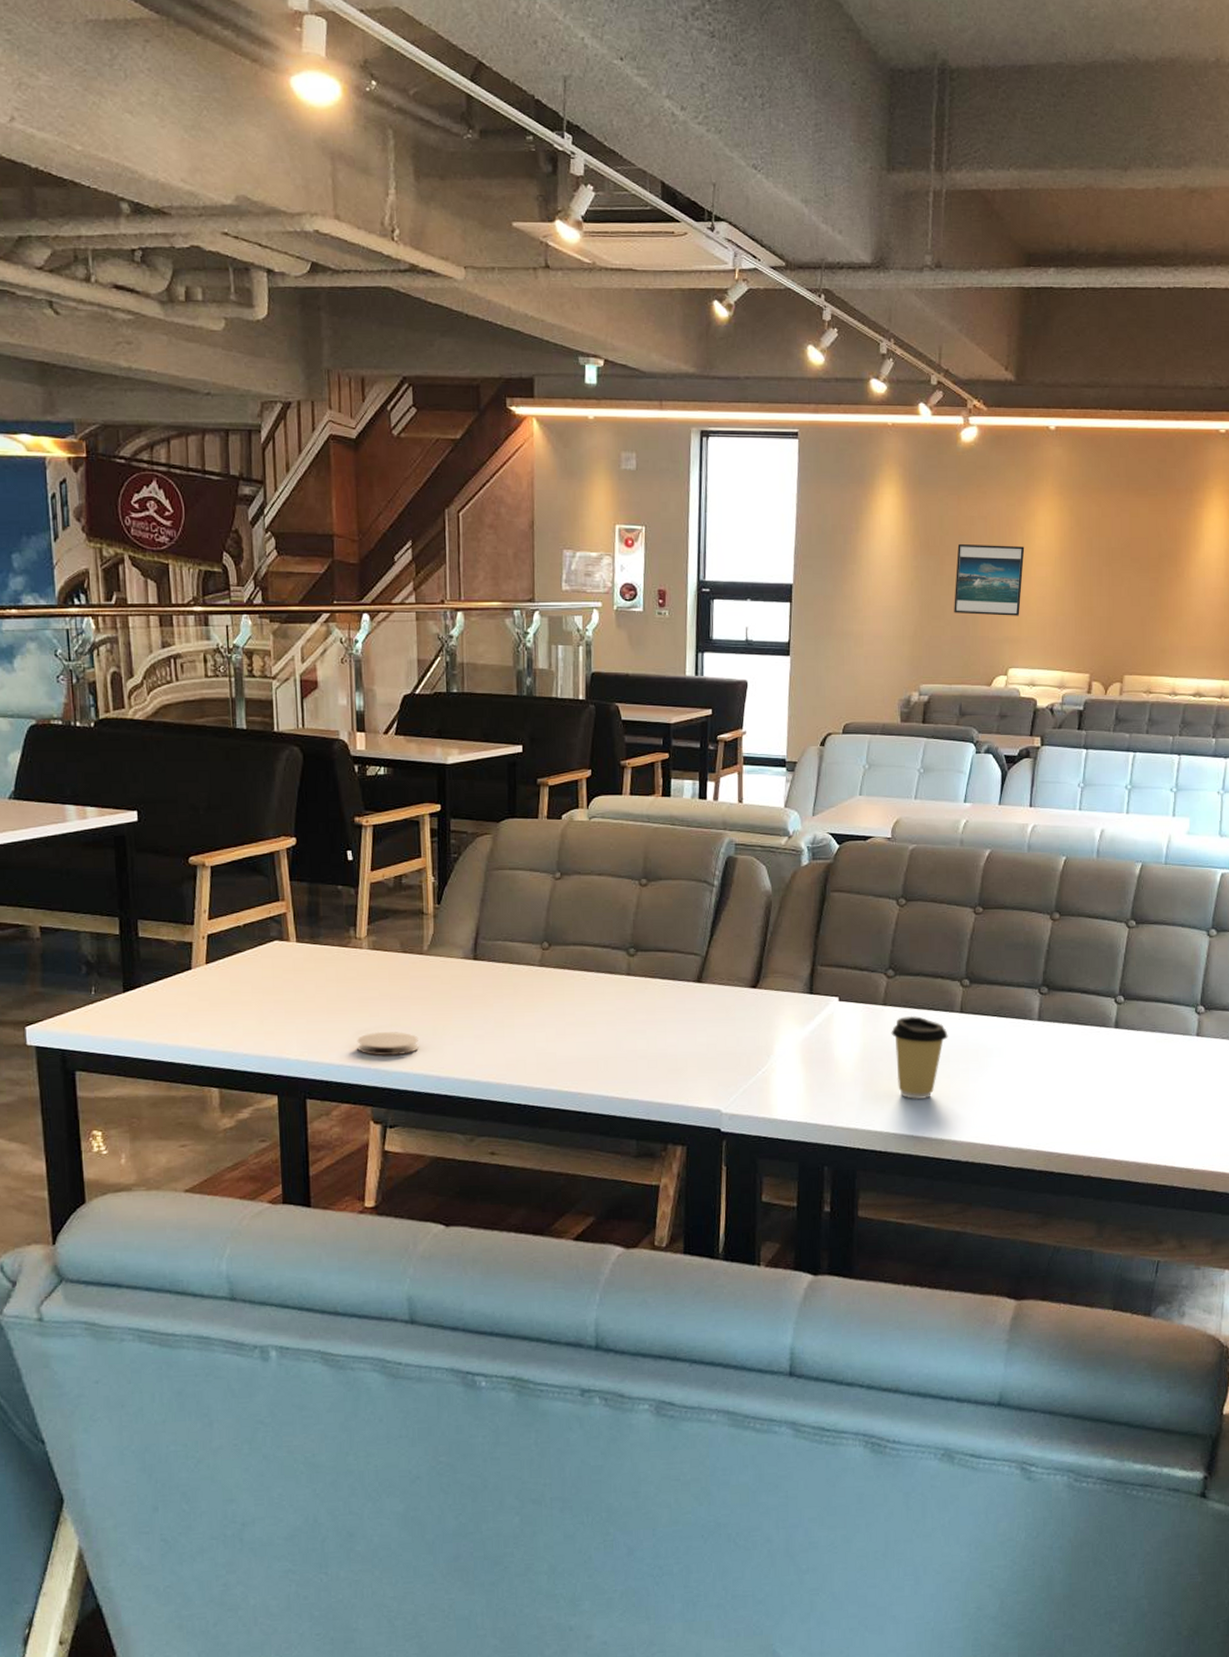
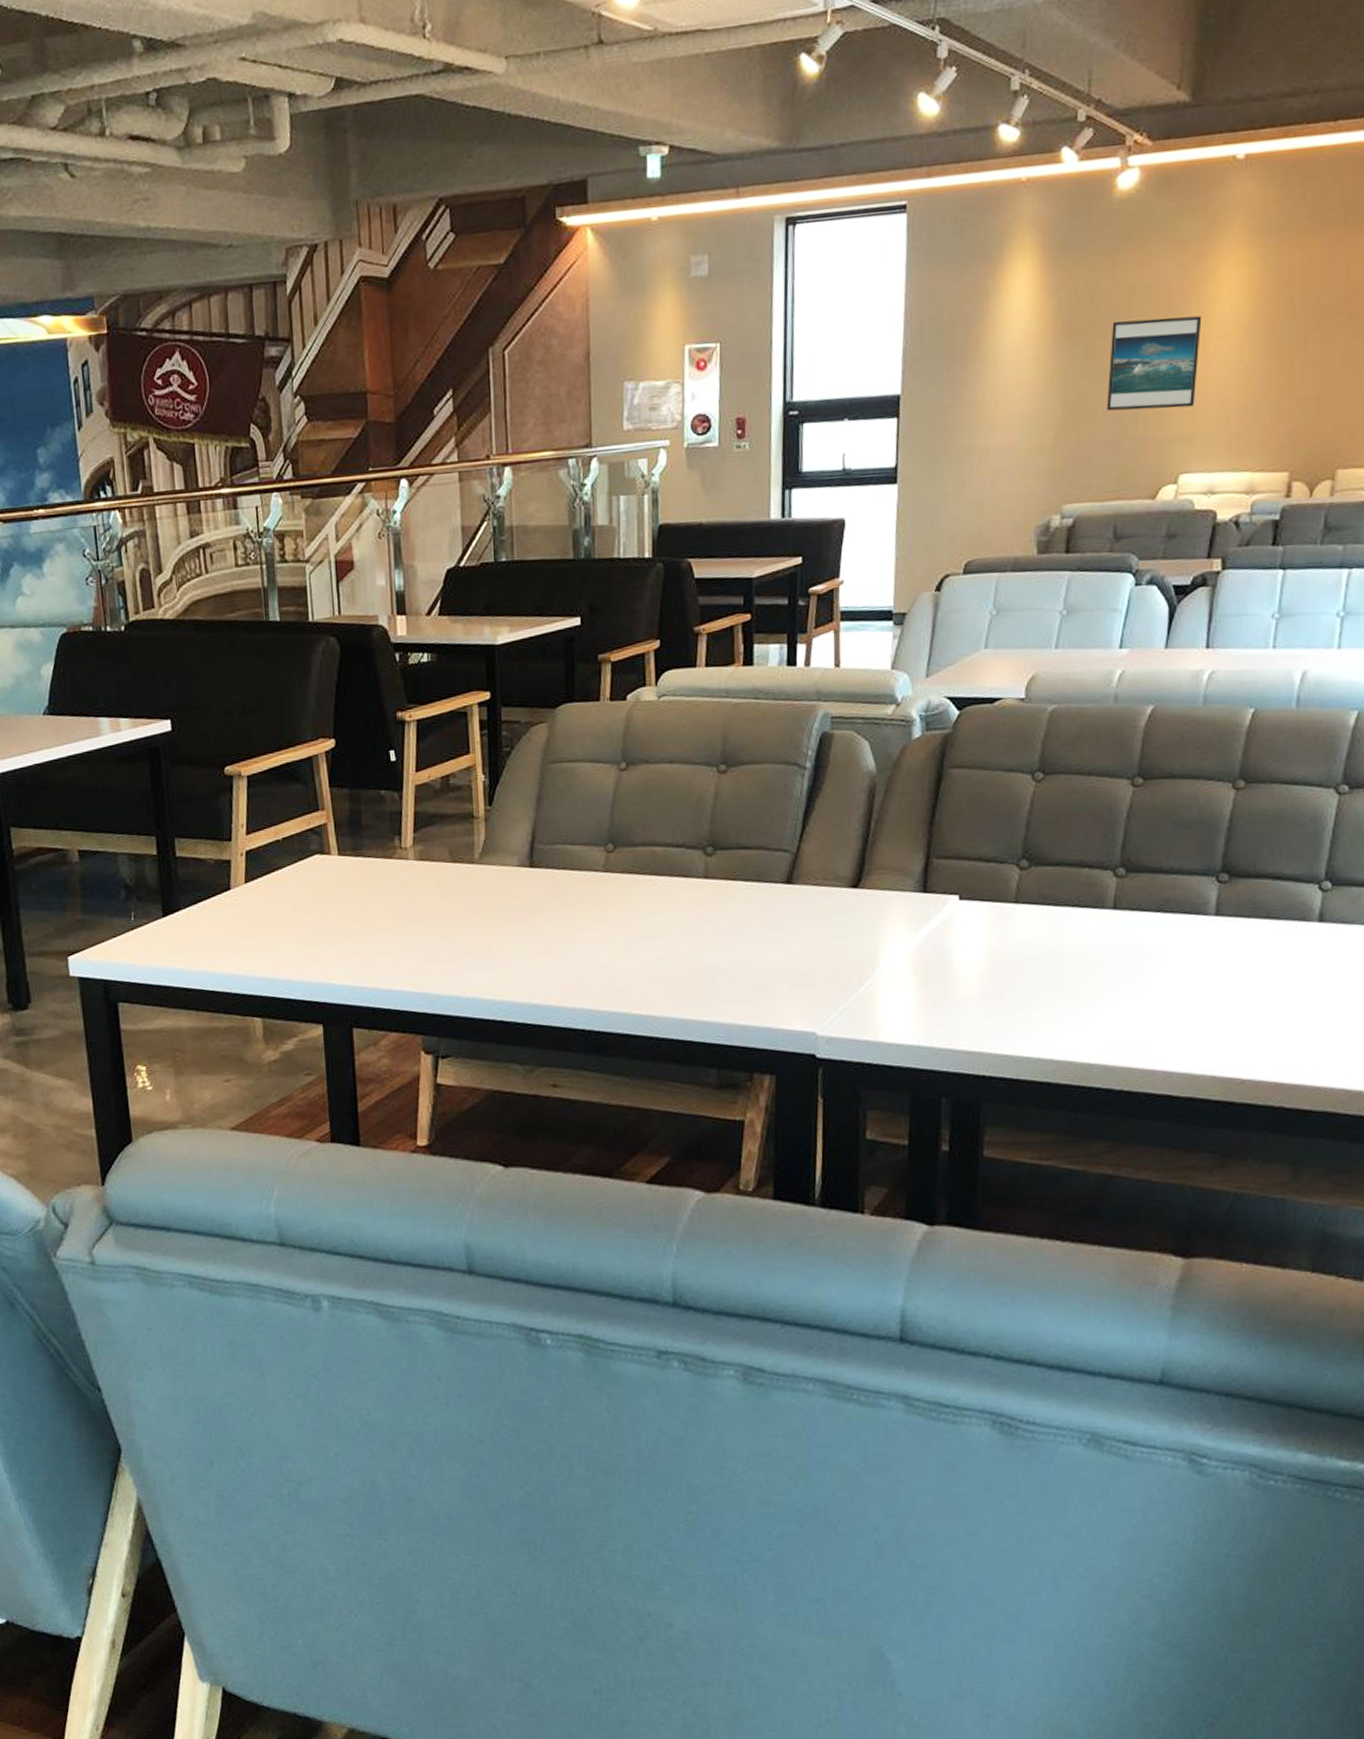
coaster: present [357,1031,419,1056] -> none [405,951,471,979]
coffee cup: present [891,1015,948,1100] -> none [1024,914,1098,1017]

